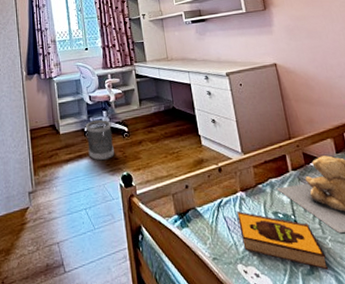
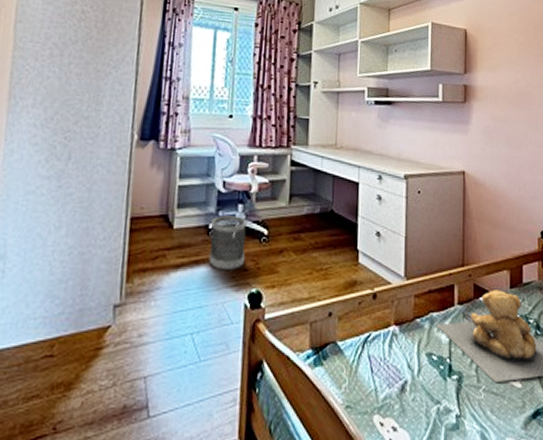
hardback book: present [237,210,329,271] -> none [384,348,476,426]

